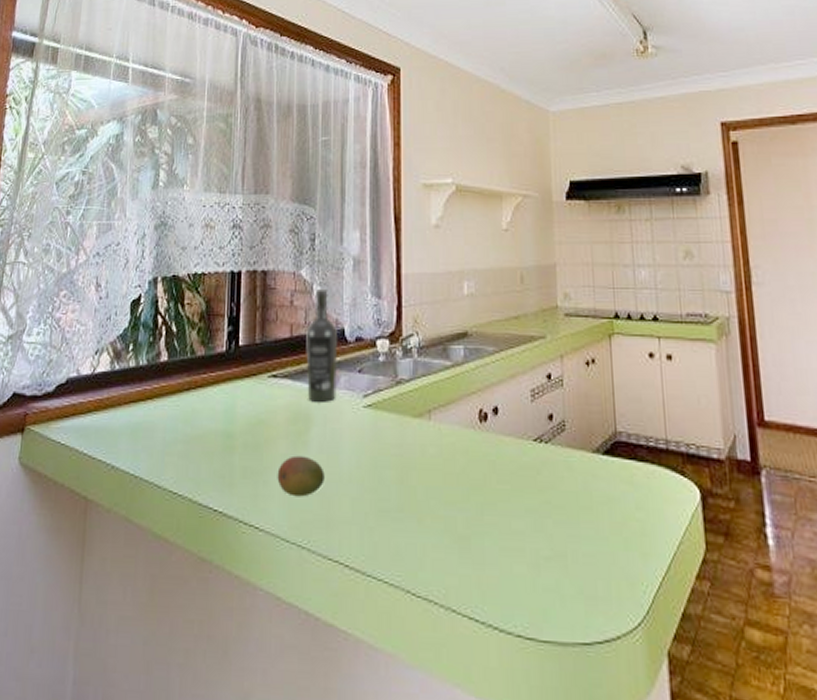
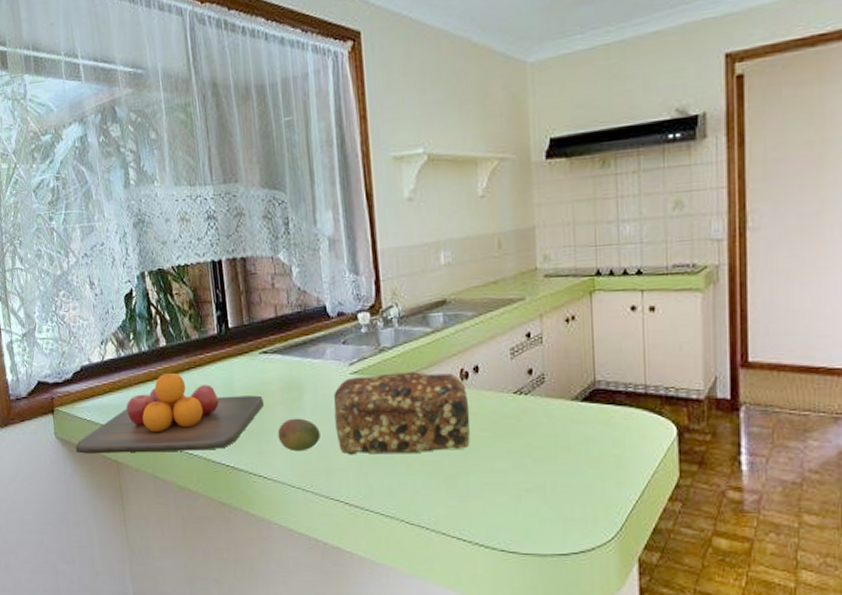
chopping board: none [39,392,266,490] -> present [75,372,264,454]
wine bottle: present [306,288,338,402] -> none [290,269,324,372]
bread loaf: none [342,409,488,506] -> present [333,372,470,455]

